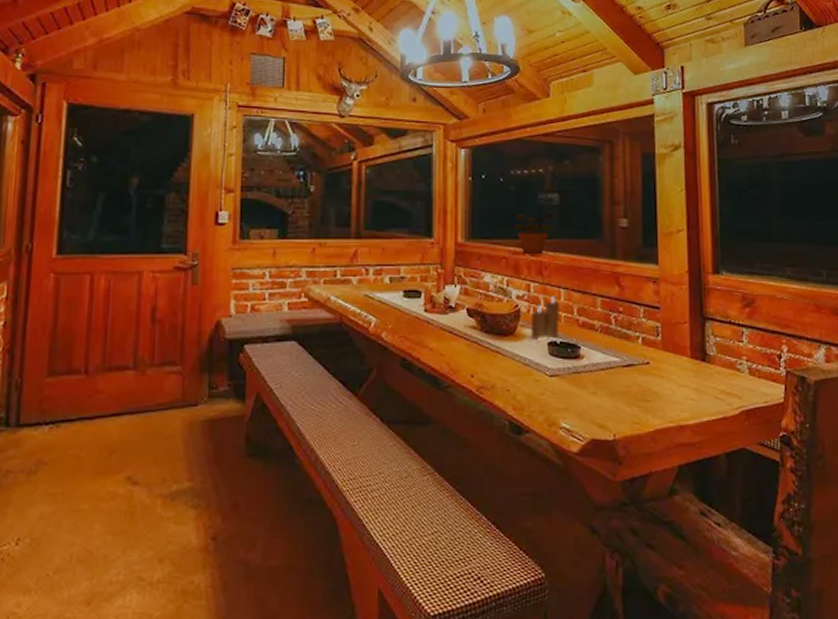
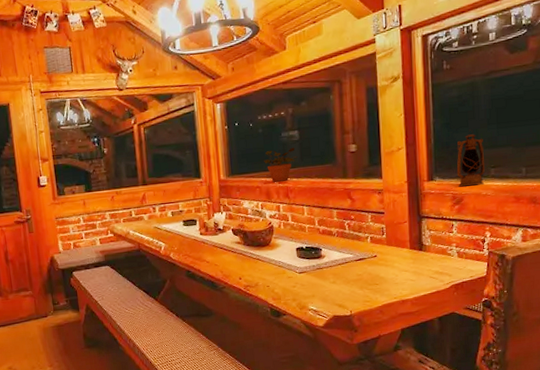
candle: present [530,297,560,339] -> none [282,213,305,247]
lantern: none [746,218,780,286] -> present [456,129,485,187]

